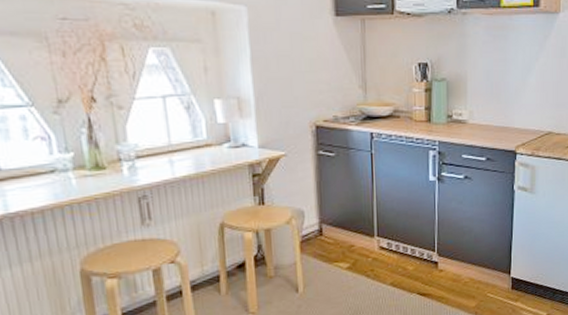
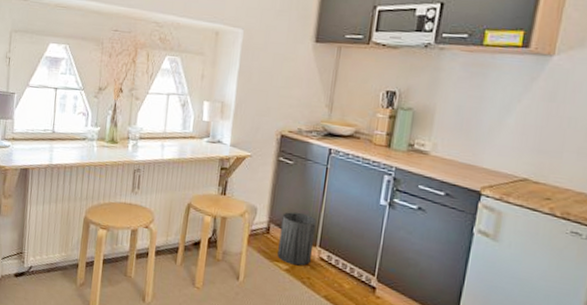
trash can: none [333,205,372,262] -> present [277,212,317,266]

